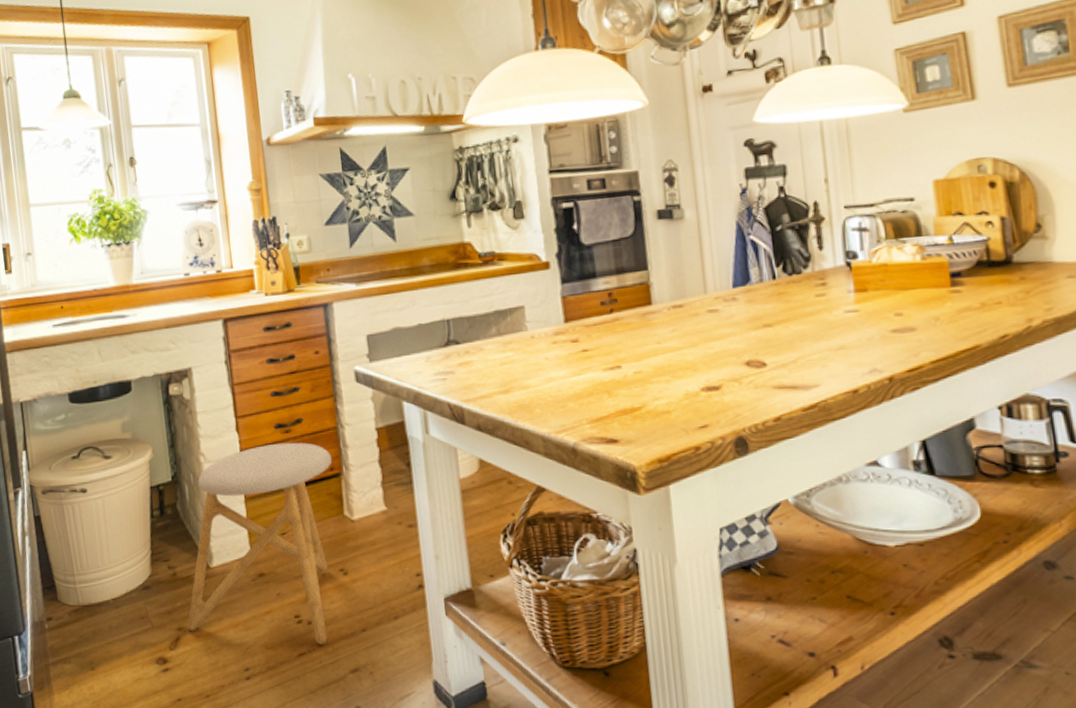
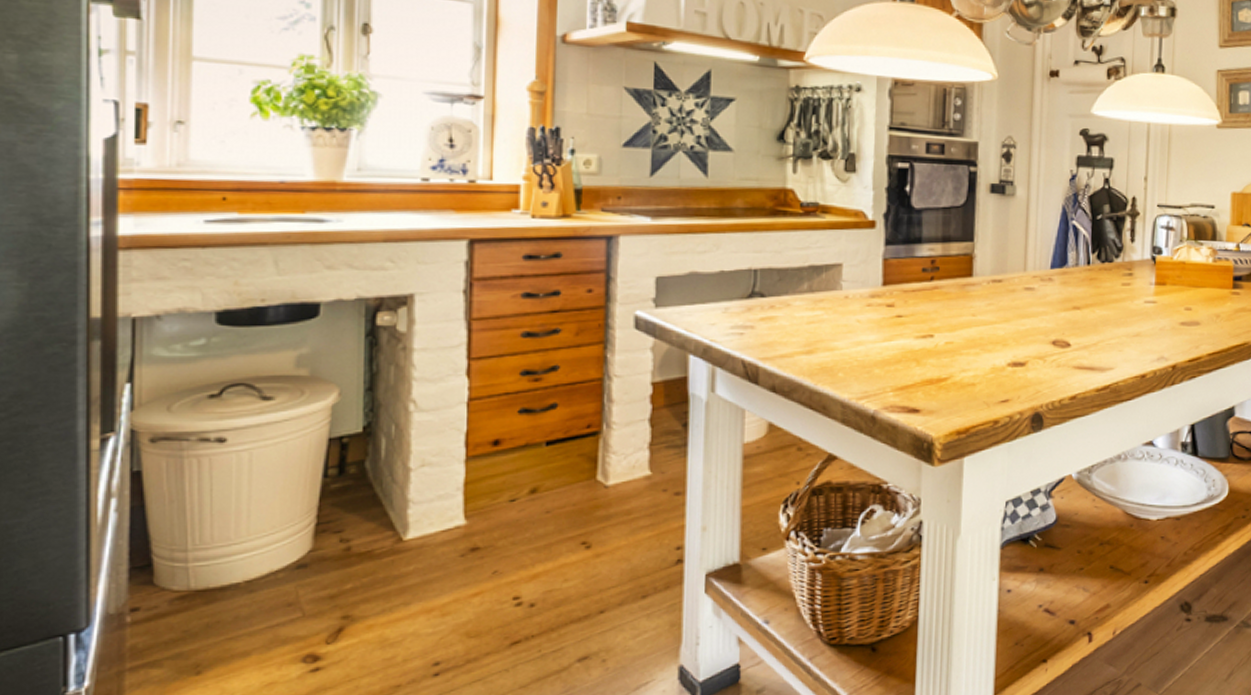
stool: present [187,442,333,645] -> none [358,393,591,631]

